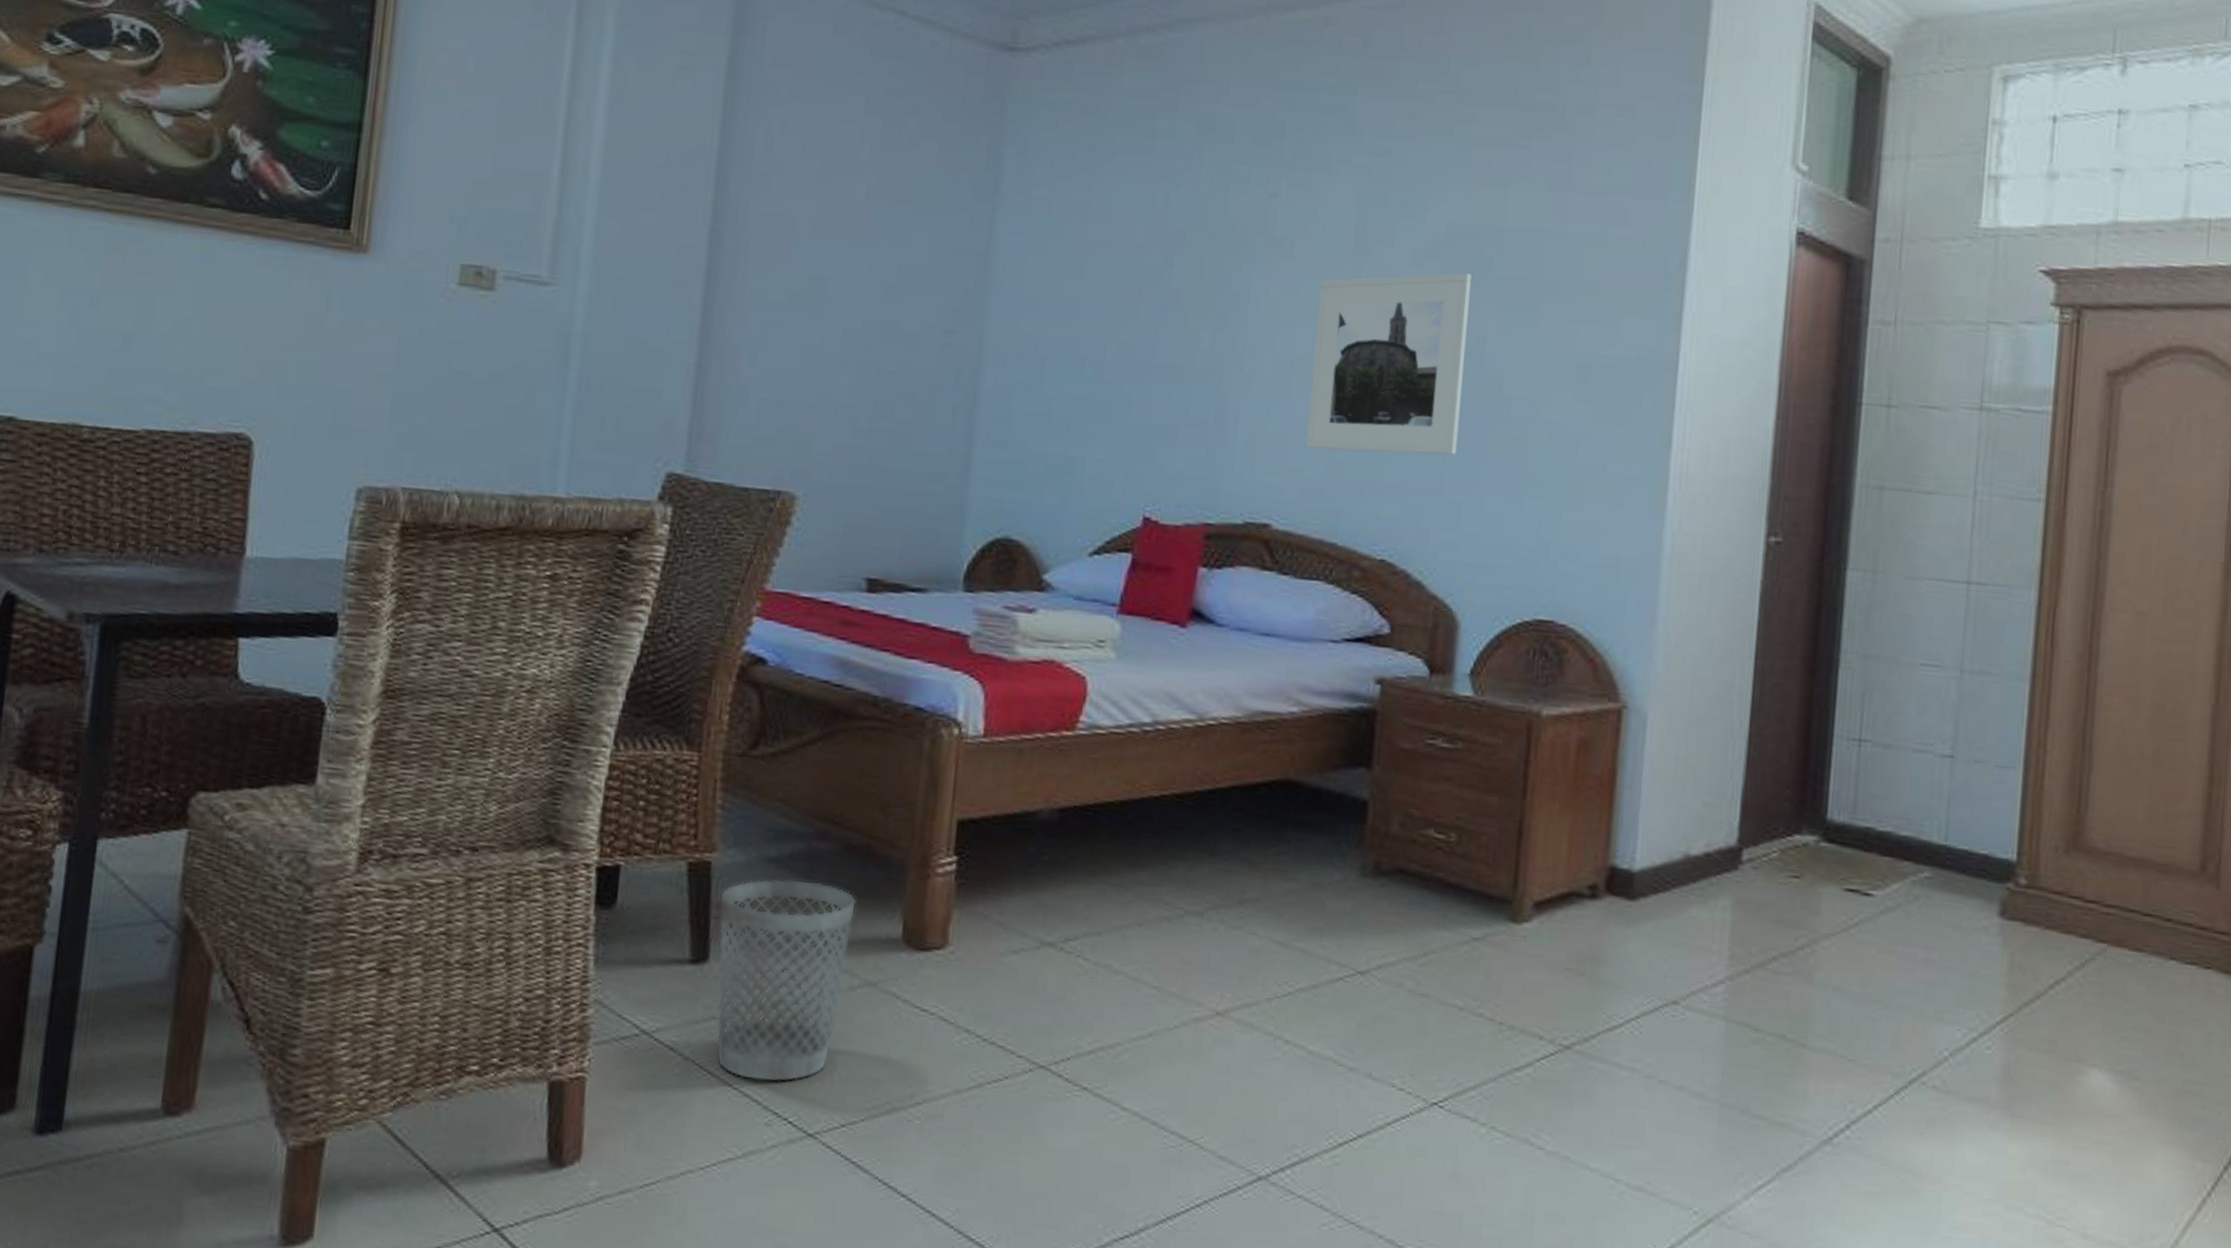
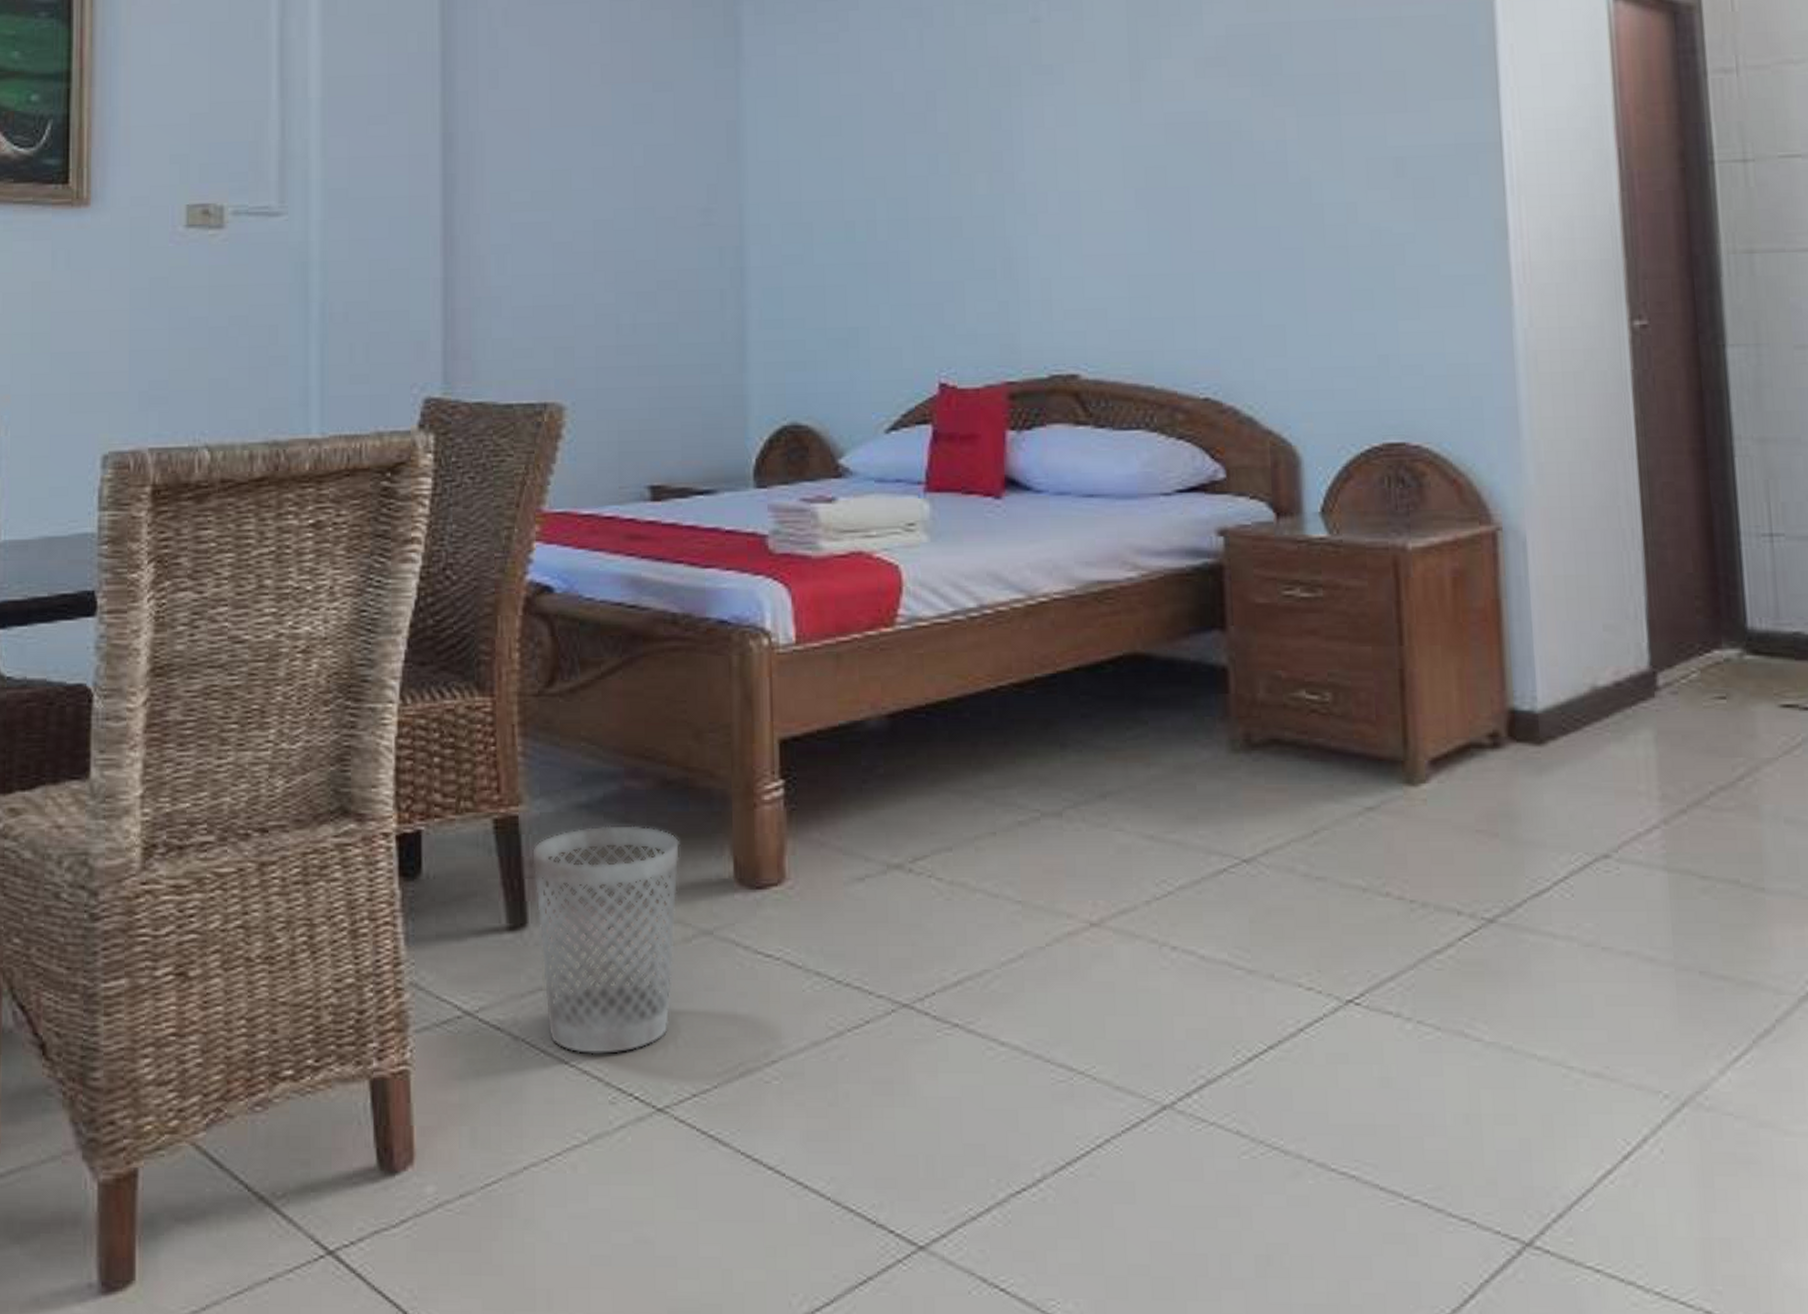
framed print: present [1306,273,1471,455] -> none [1098,76,1271,286]

